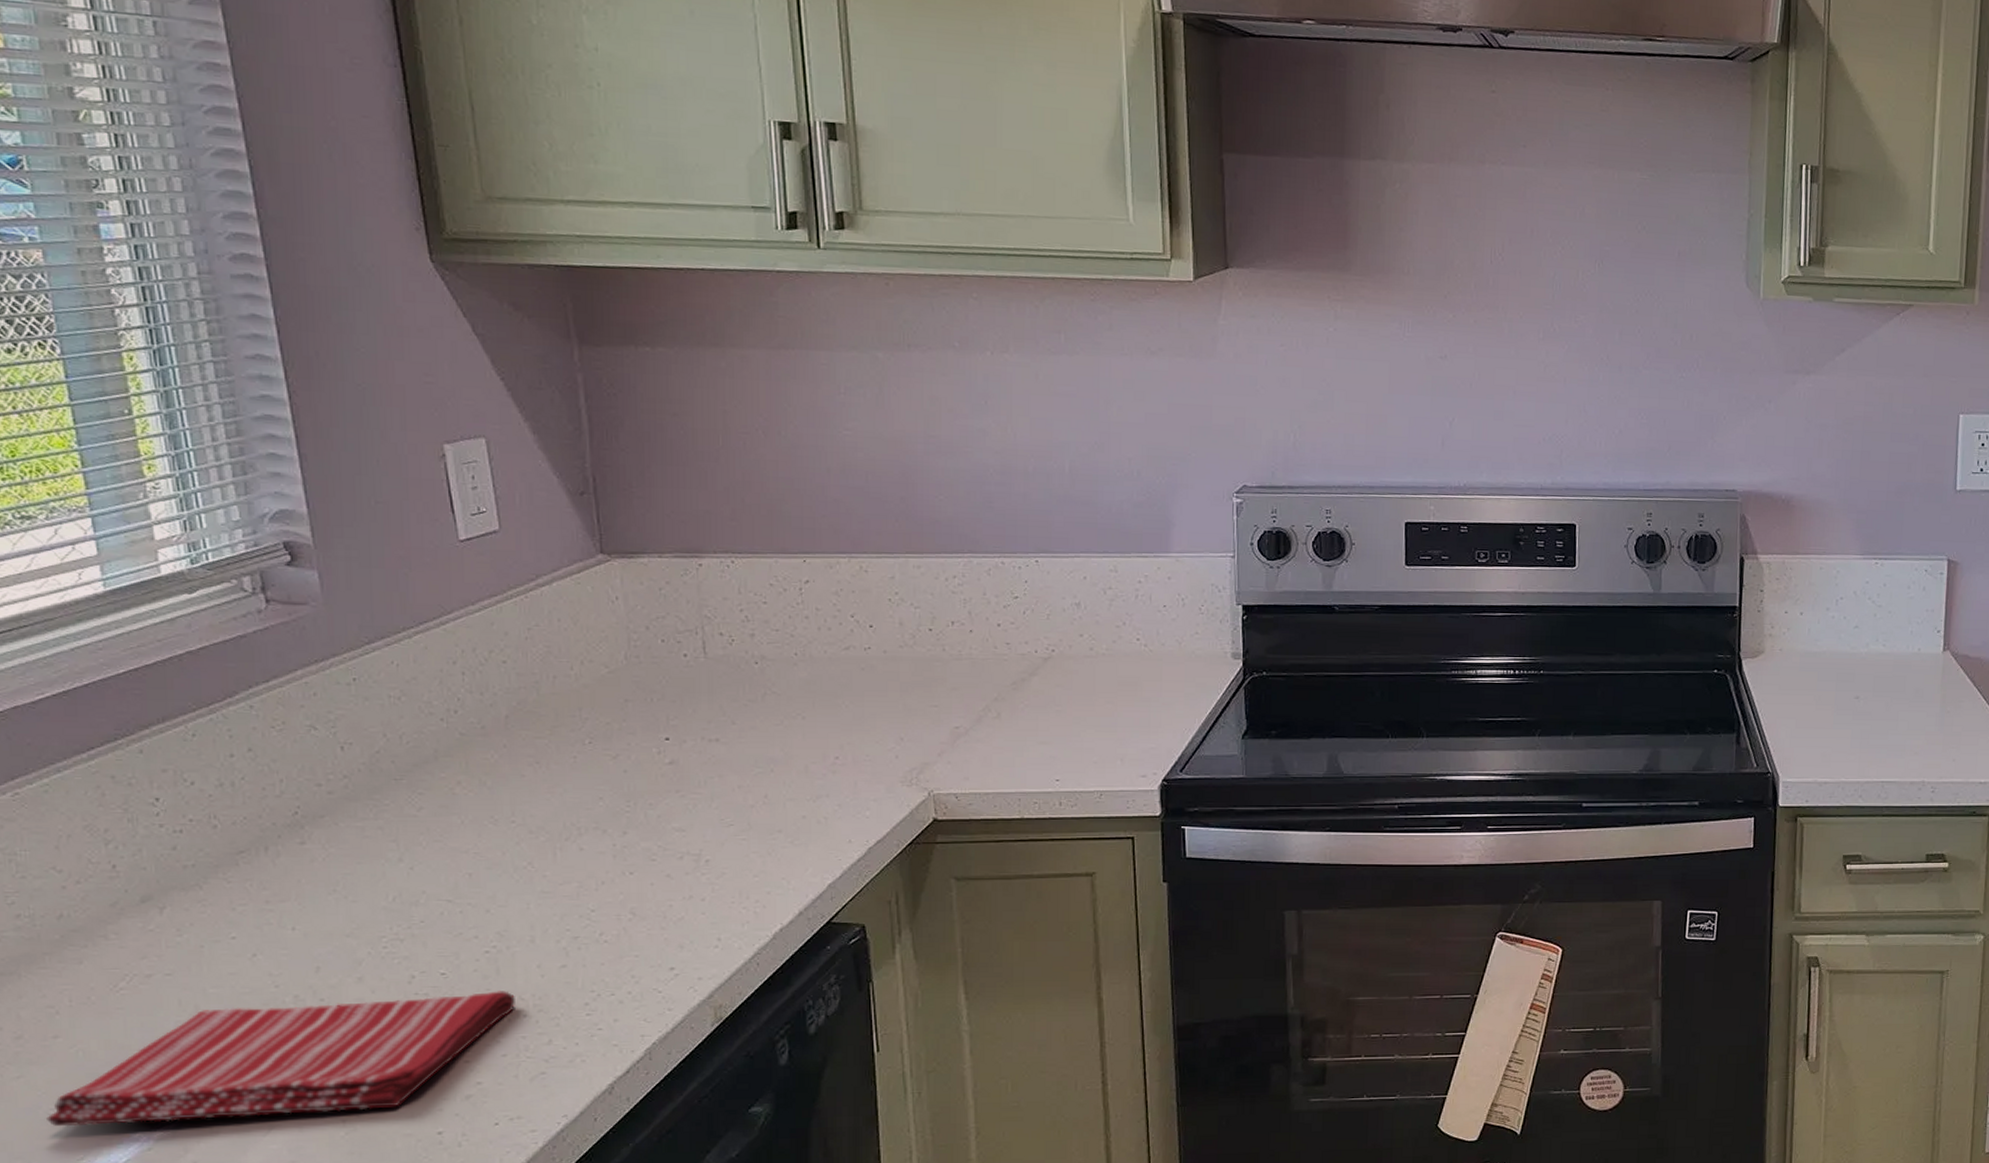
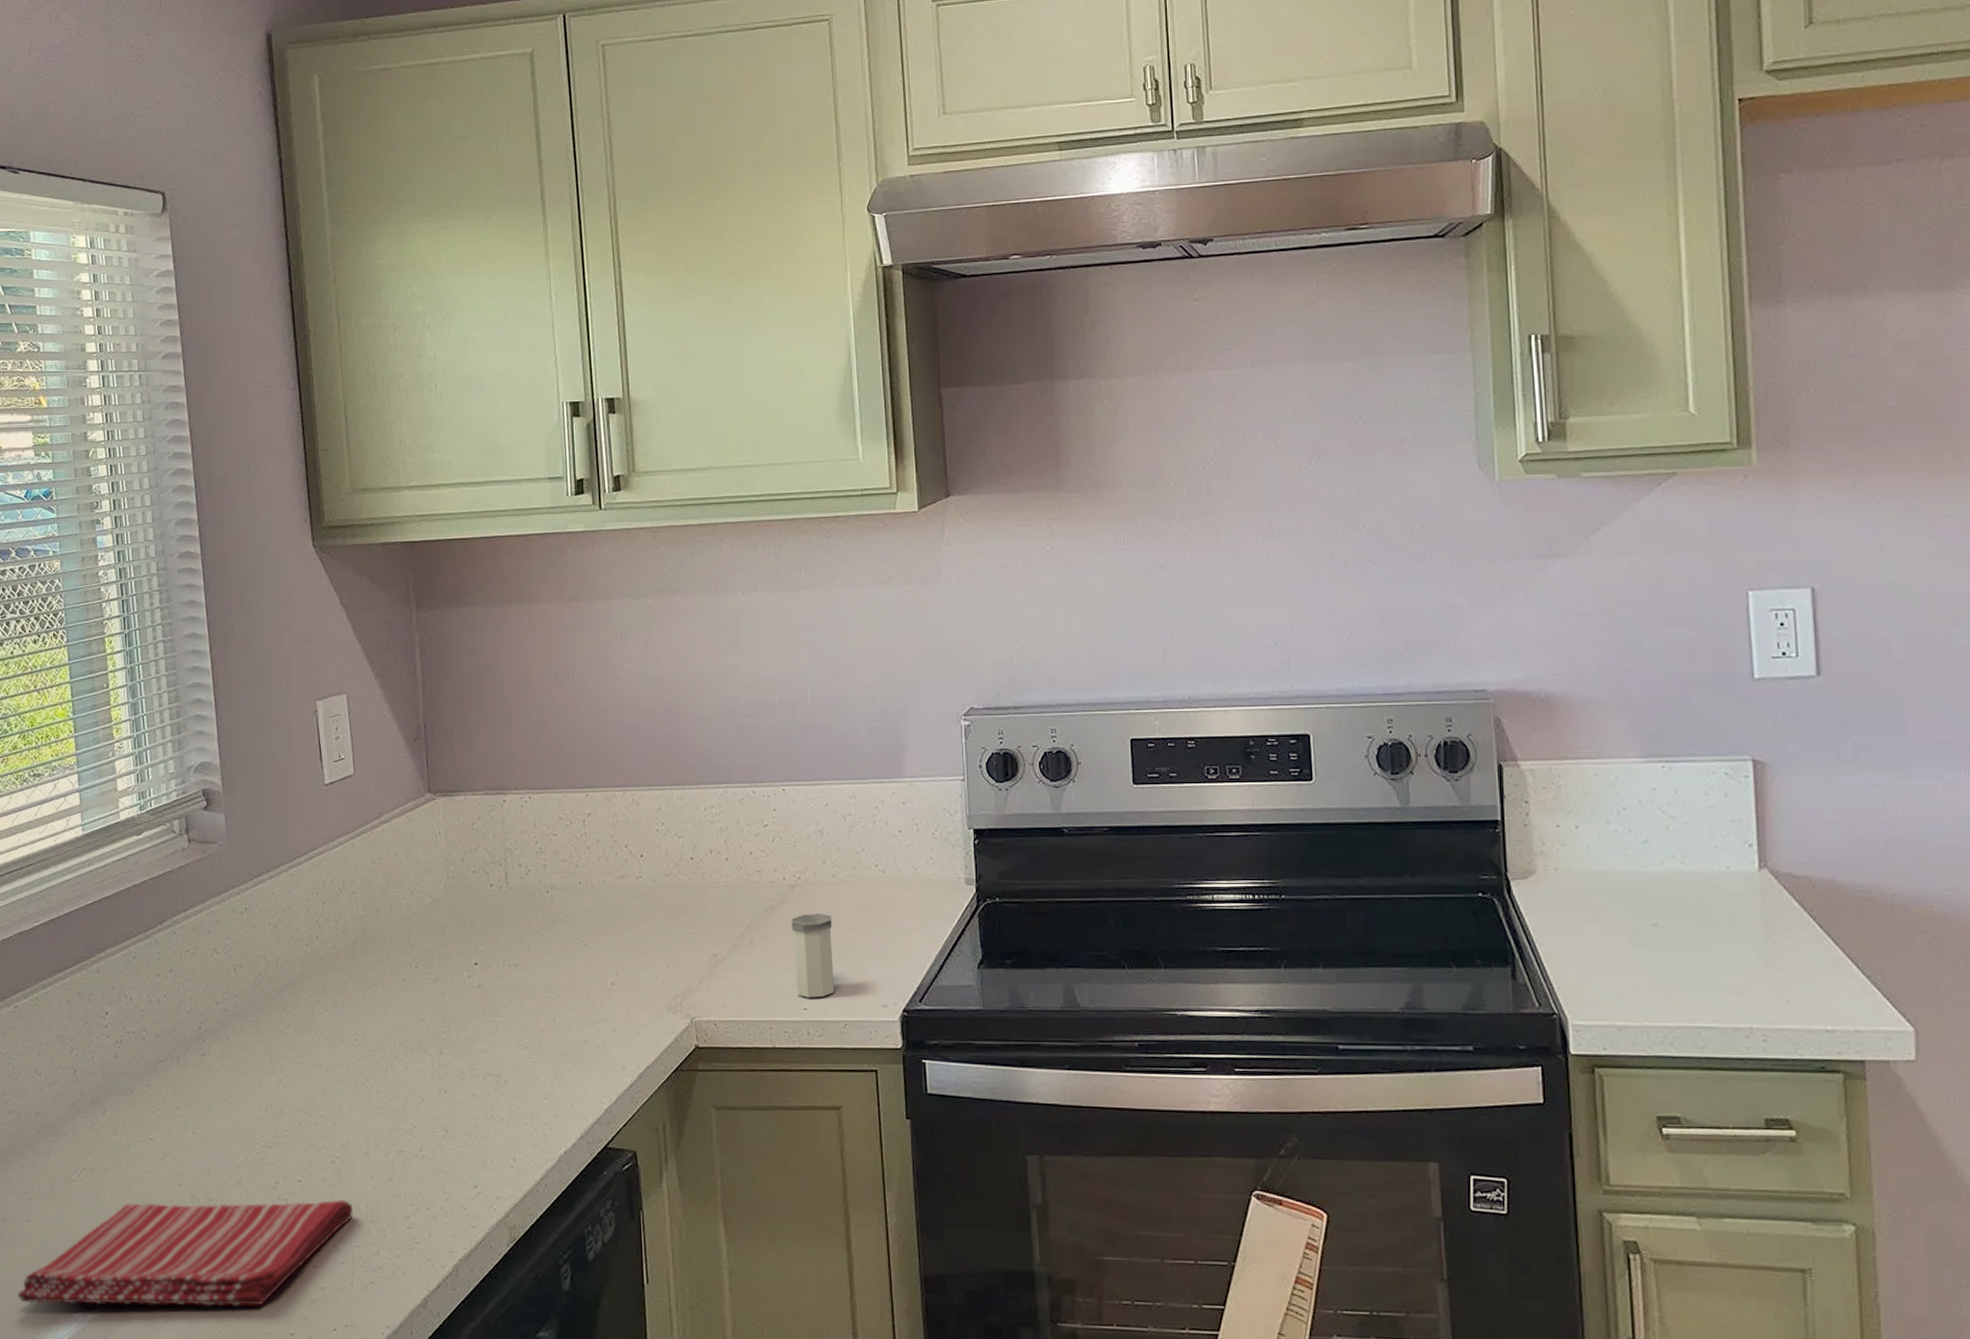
salt shaker: none [1043,686,1090,769] -> present [791,913,835,998]

